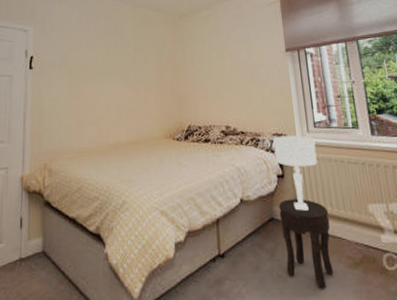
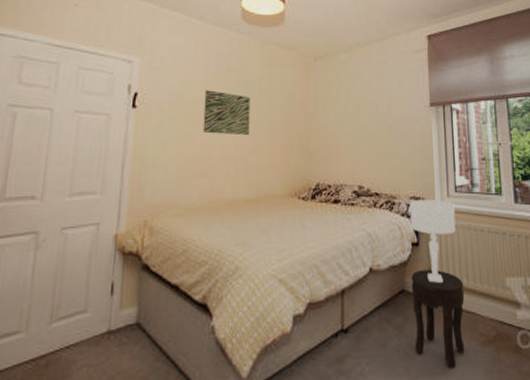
wall art: none [88,50,128,87] -> present [202,90,250,136]

